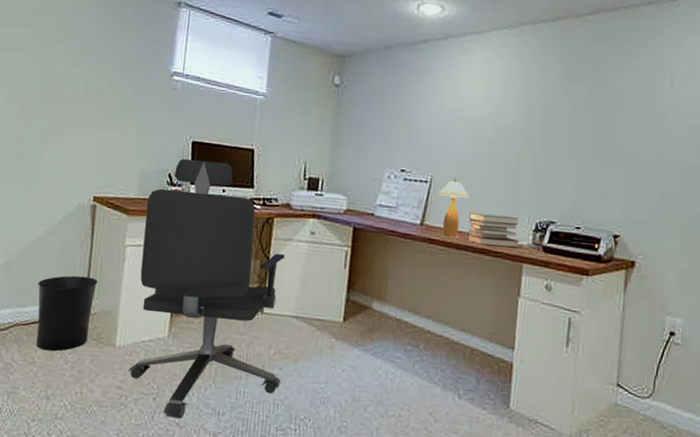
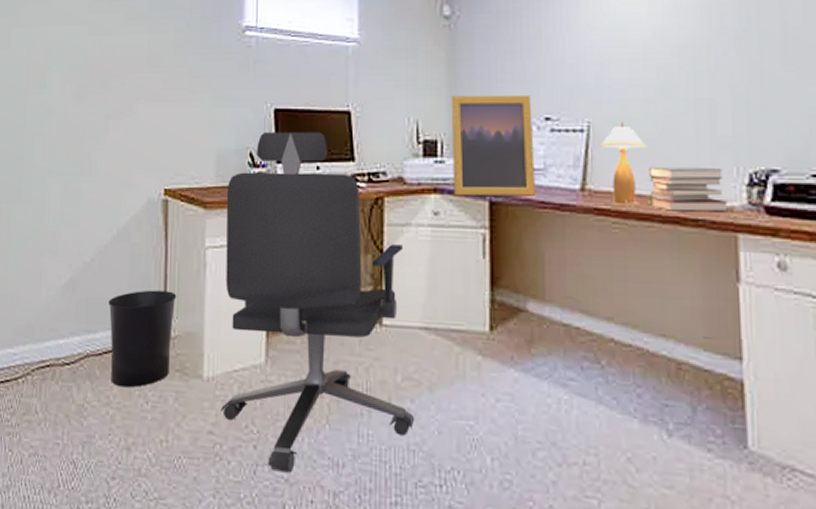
picture frame: none [327,145,393,226] -> present [451,94,537,197]

